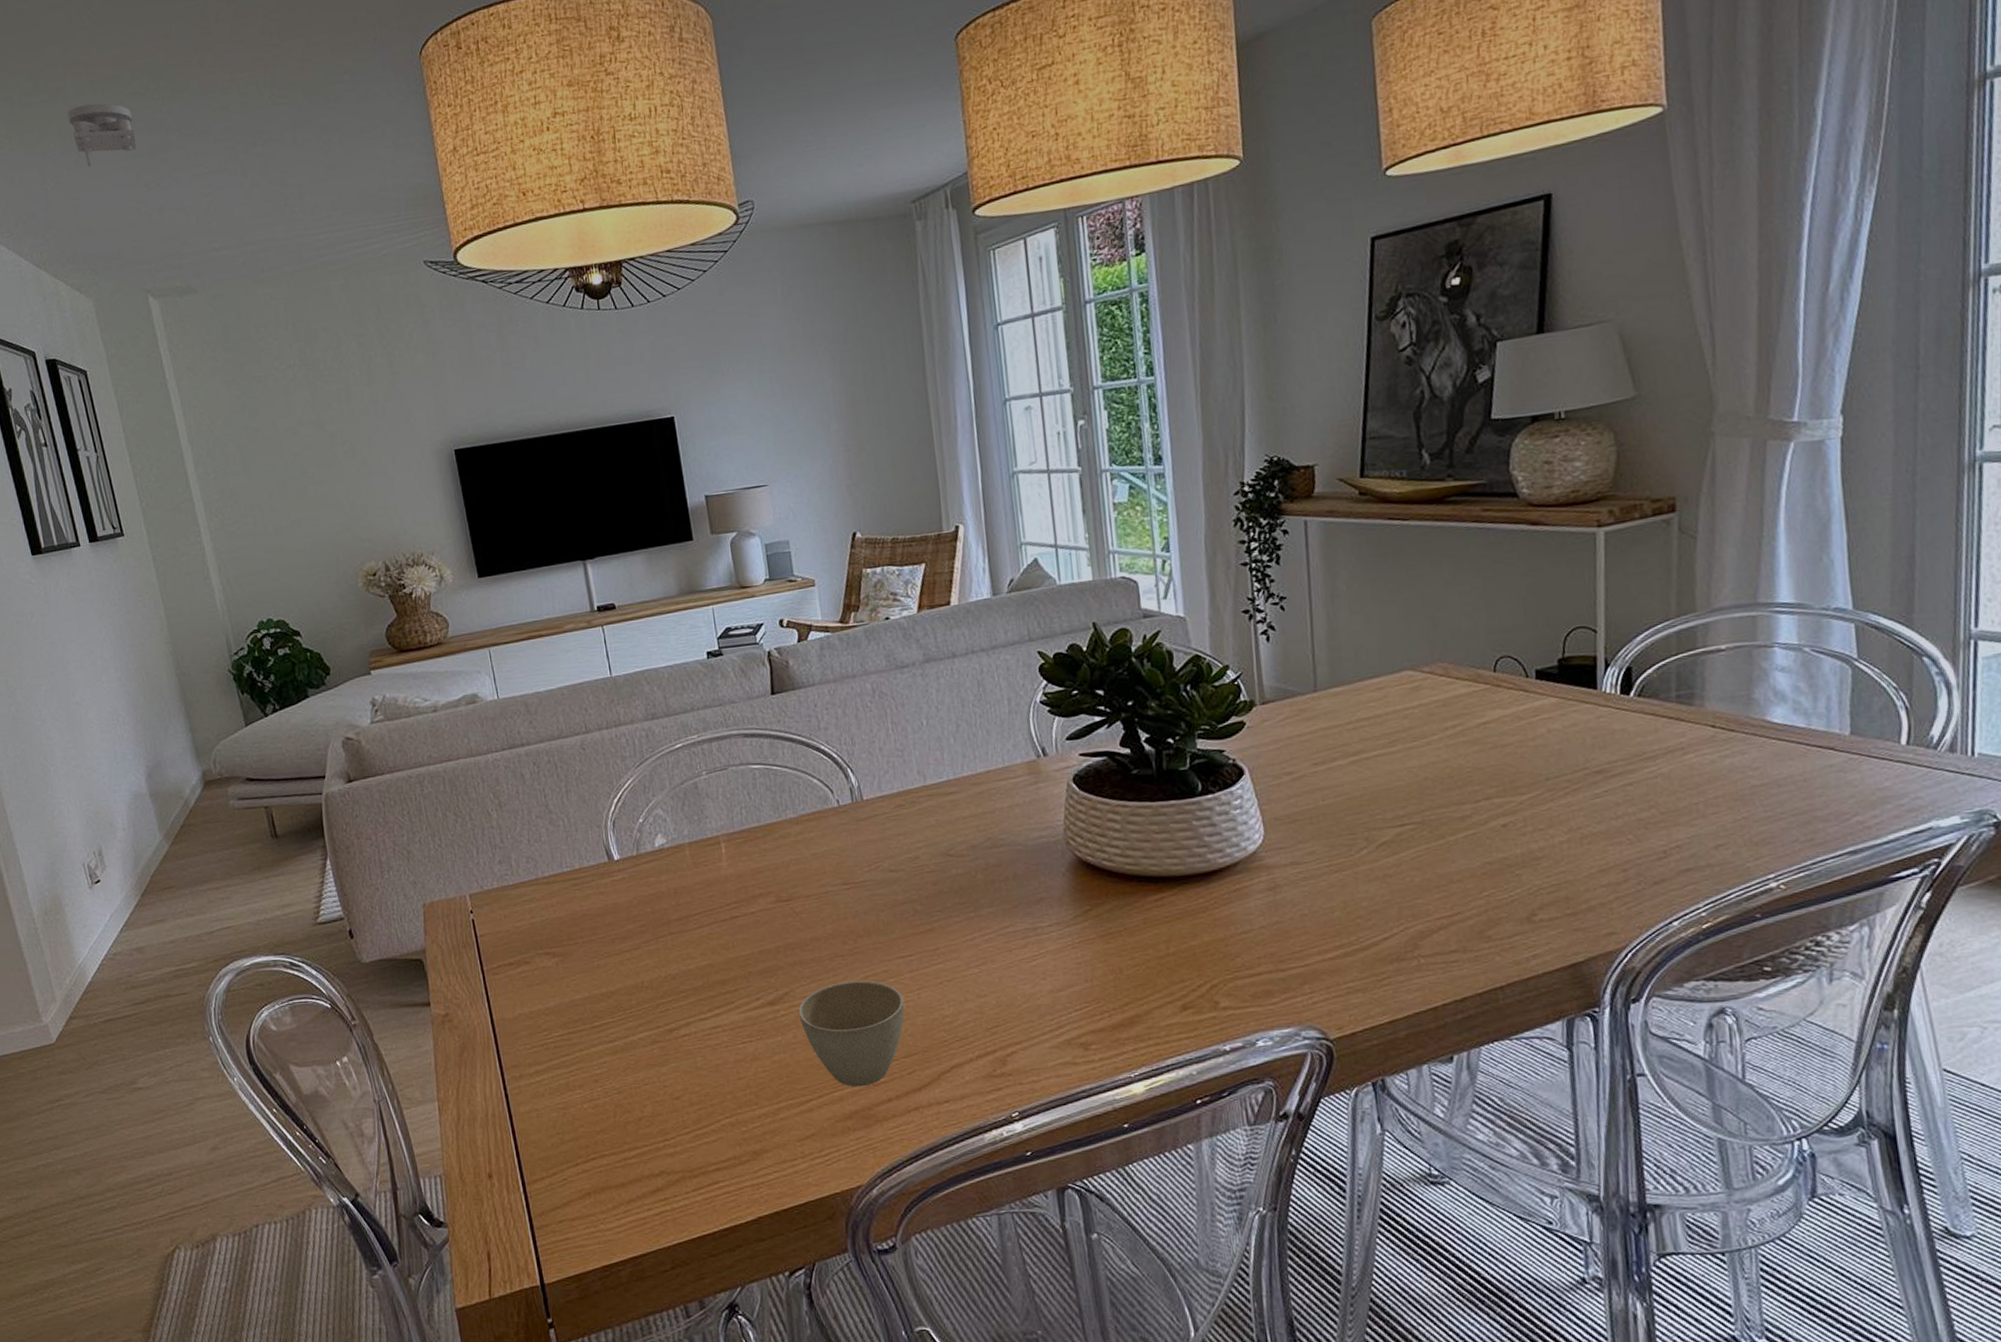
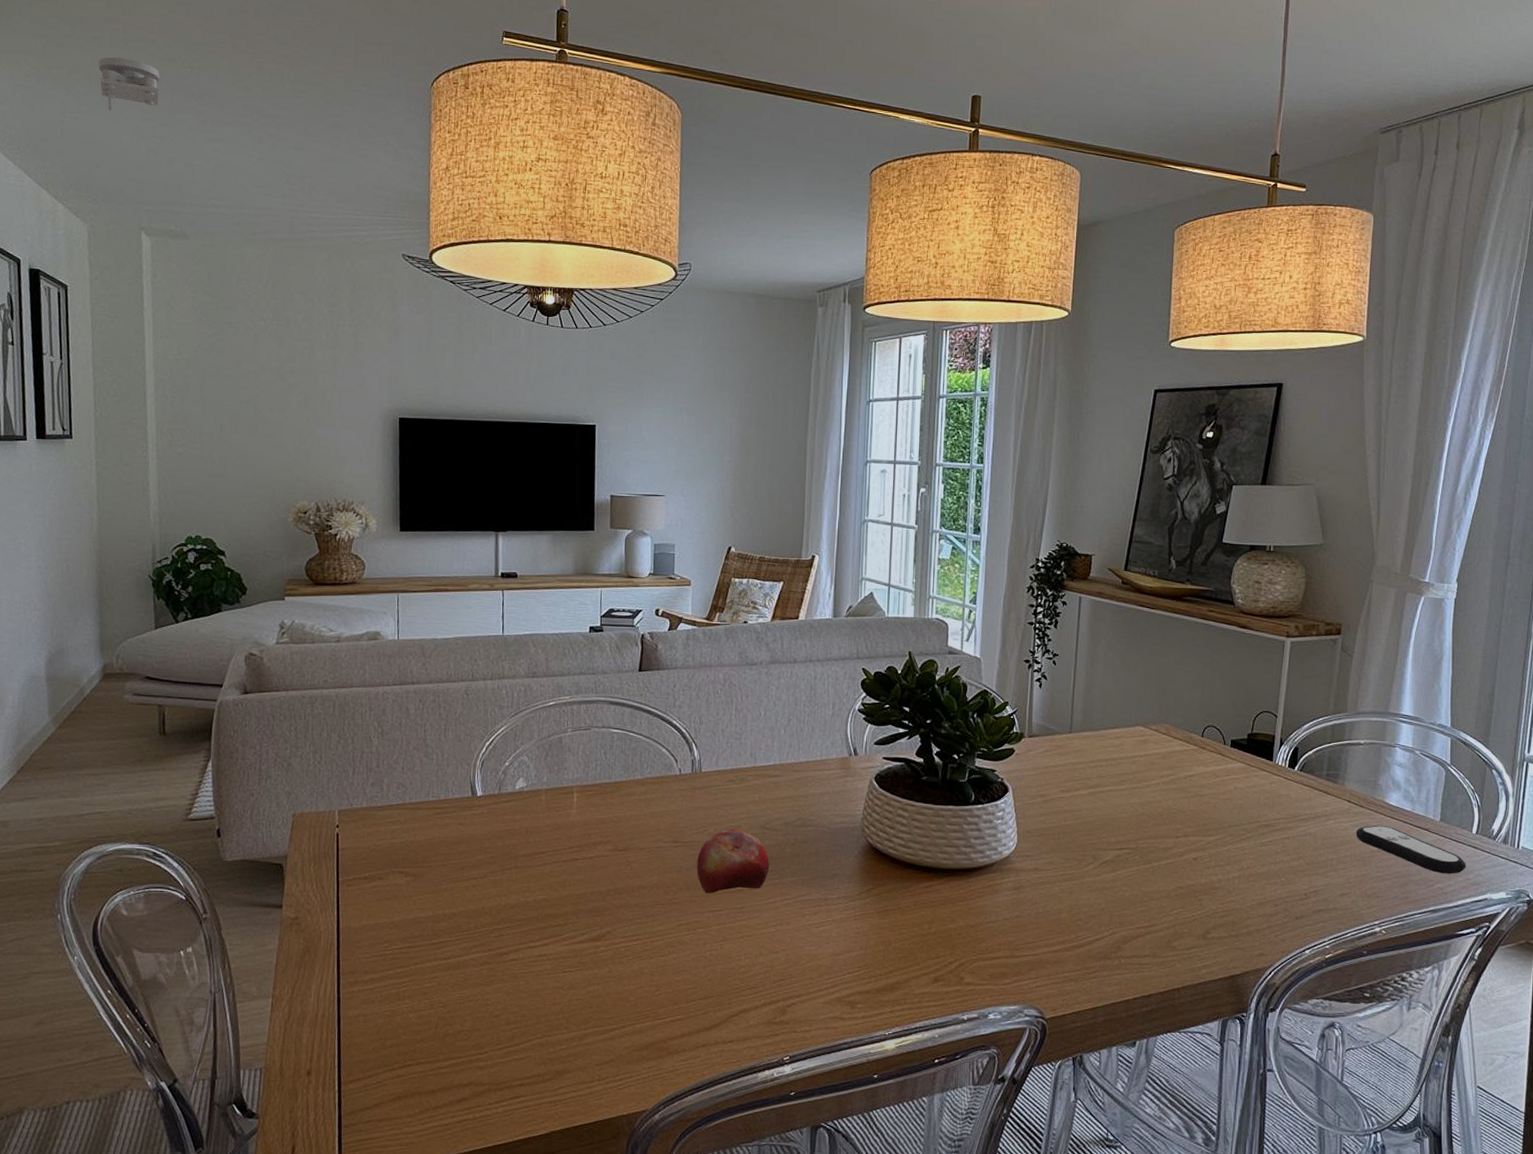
cup: present [798,980,904,1087] -> none [616,927,709,1022]
fruit: none [874,860,961,938] -> present [697,829,770,894]
remote control: none [1727,750,1896,803] -> present [1356,825,1466,874]

